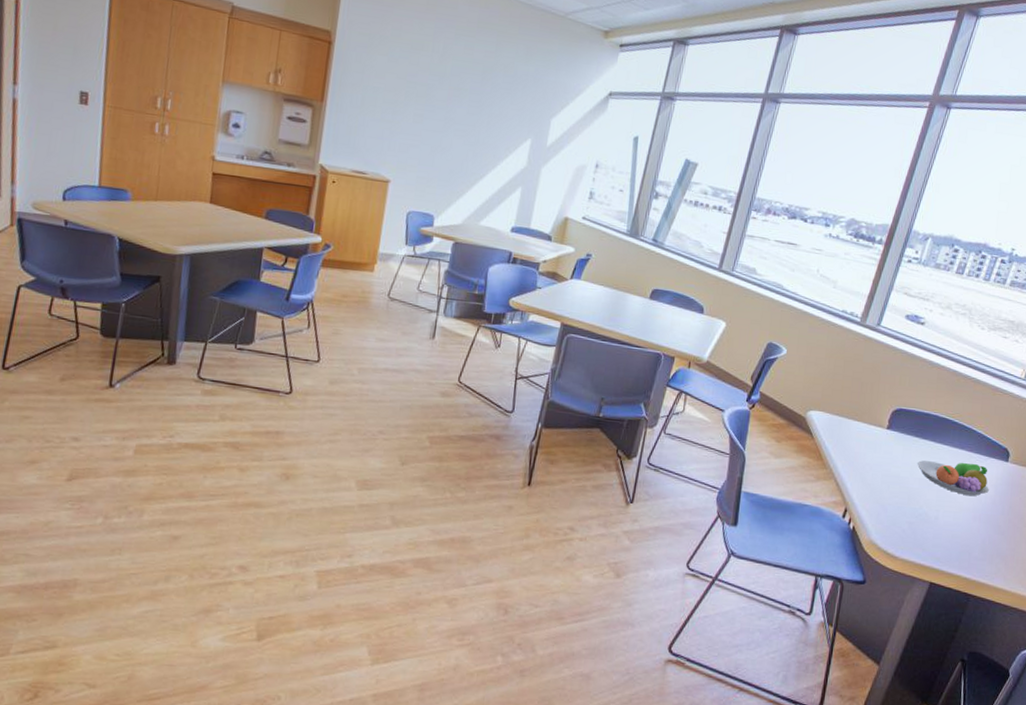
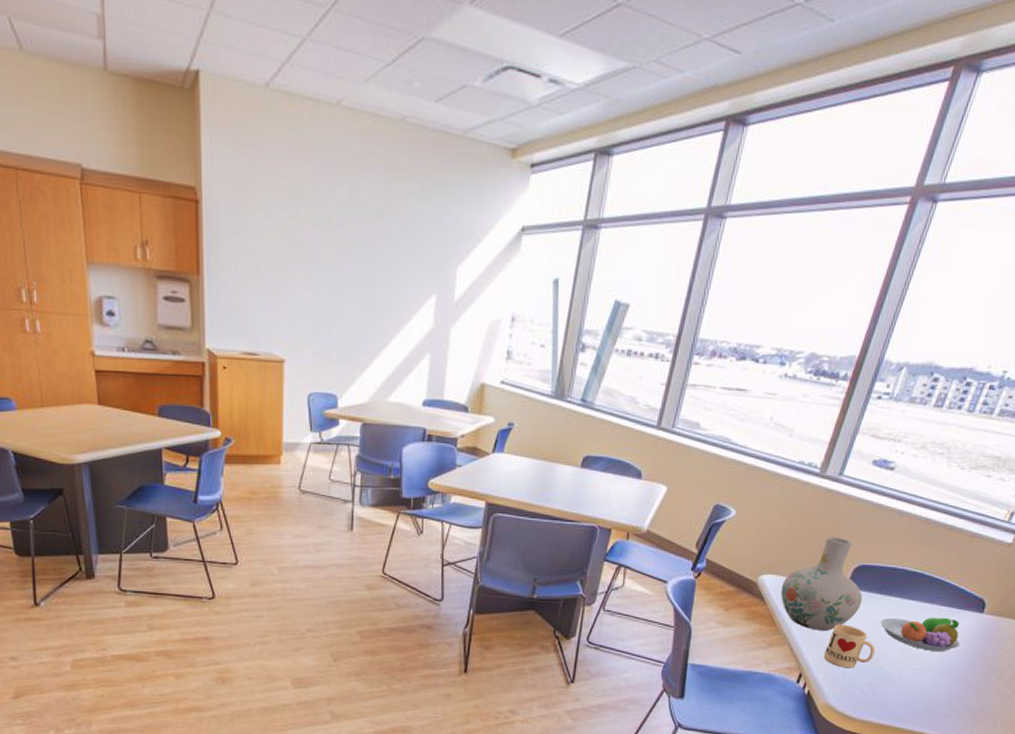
vase: none [827,380,901,469] -> present [781,537,863,631]
mug: none [866,463,913,507] -> present [823,624,875,669]

